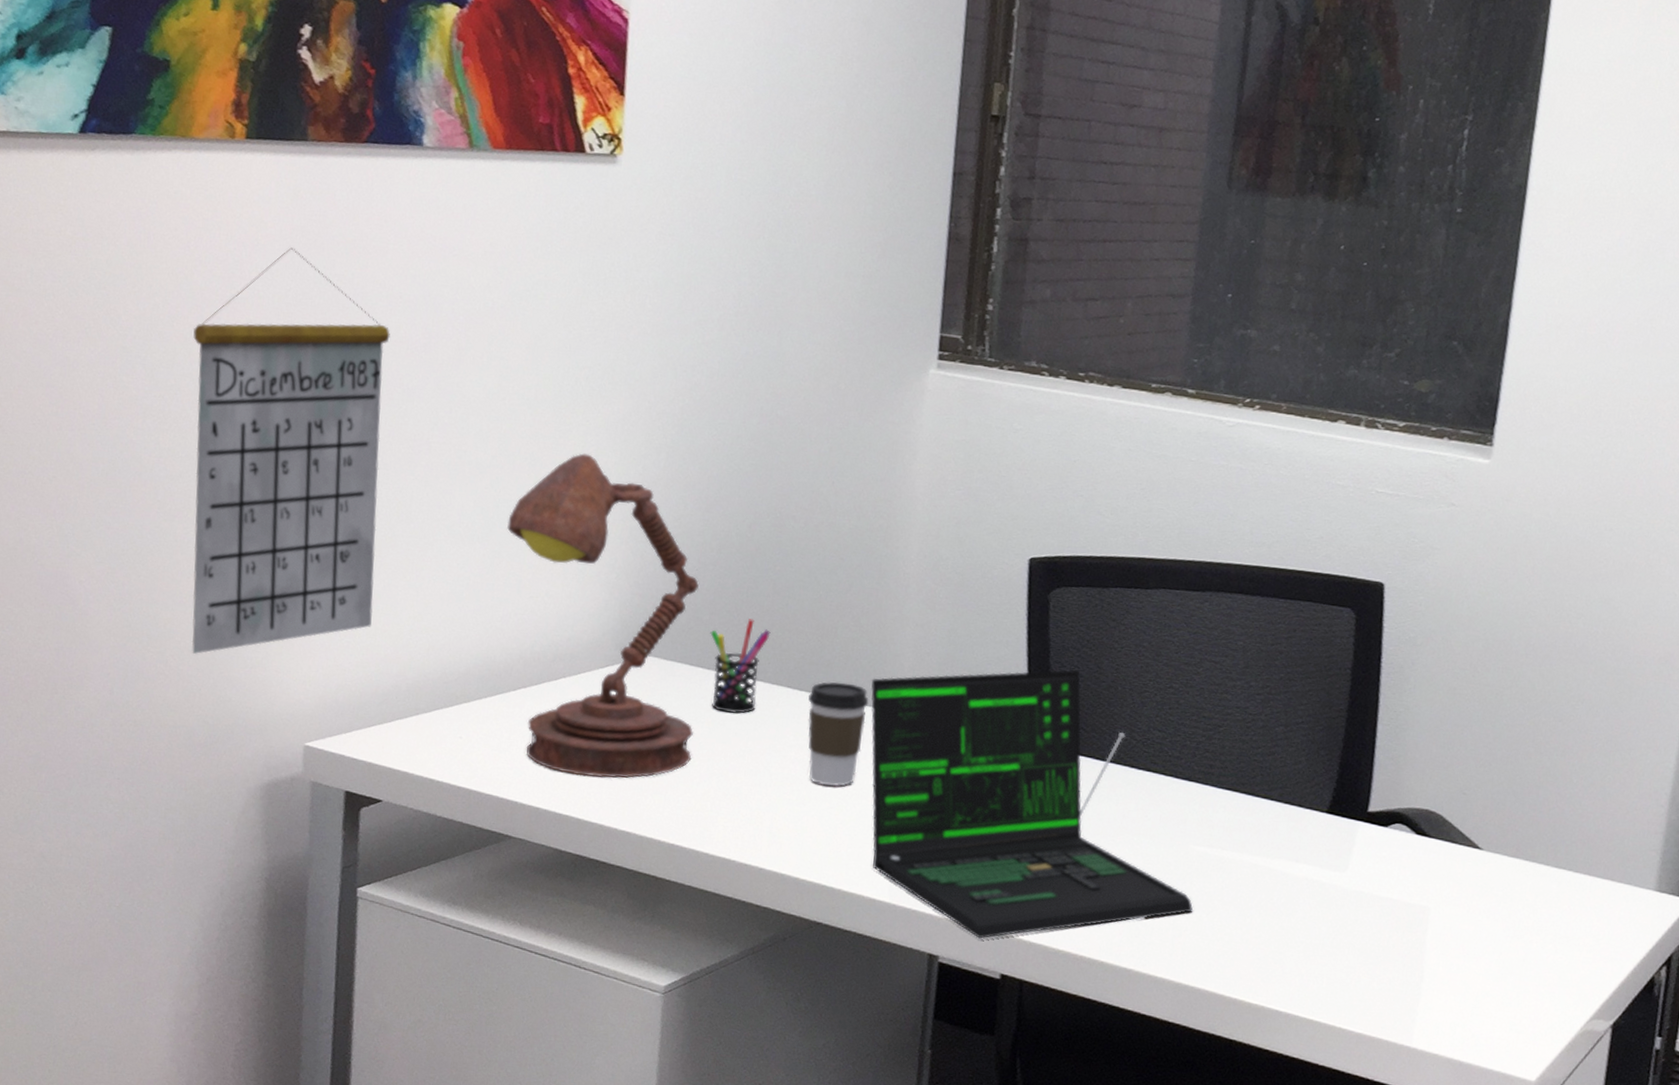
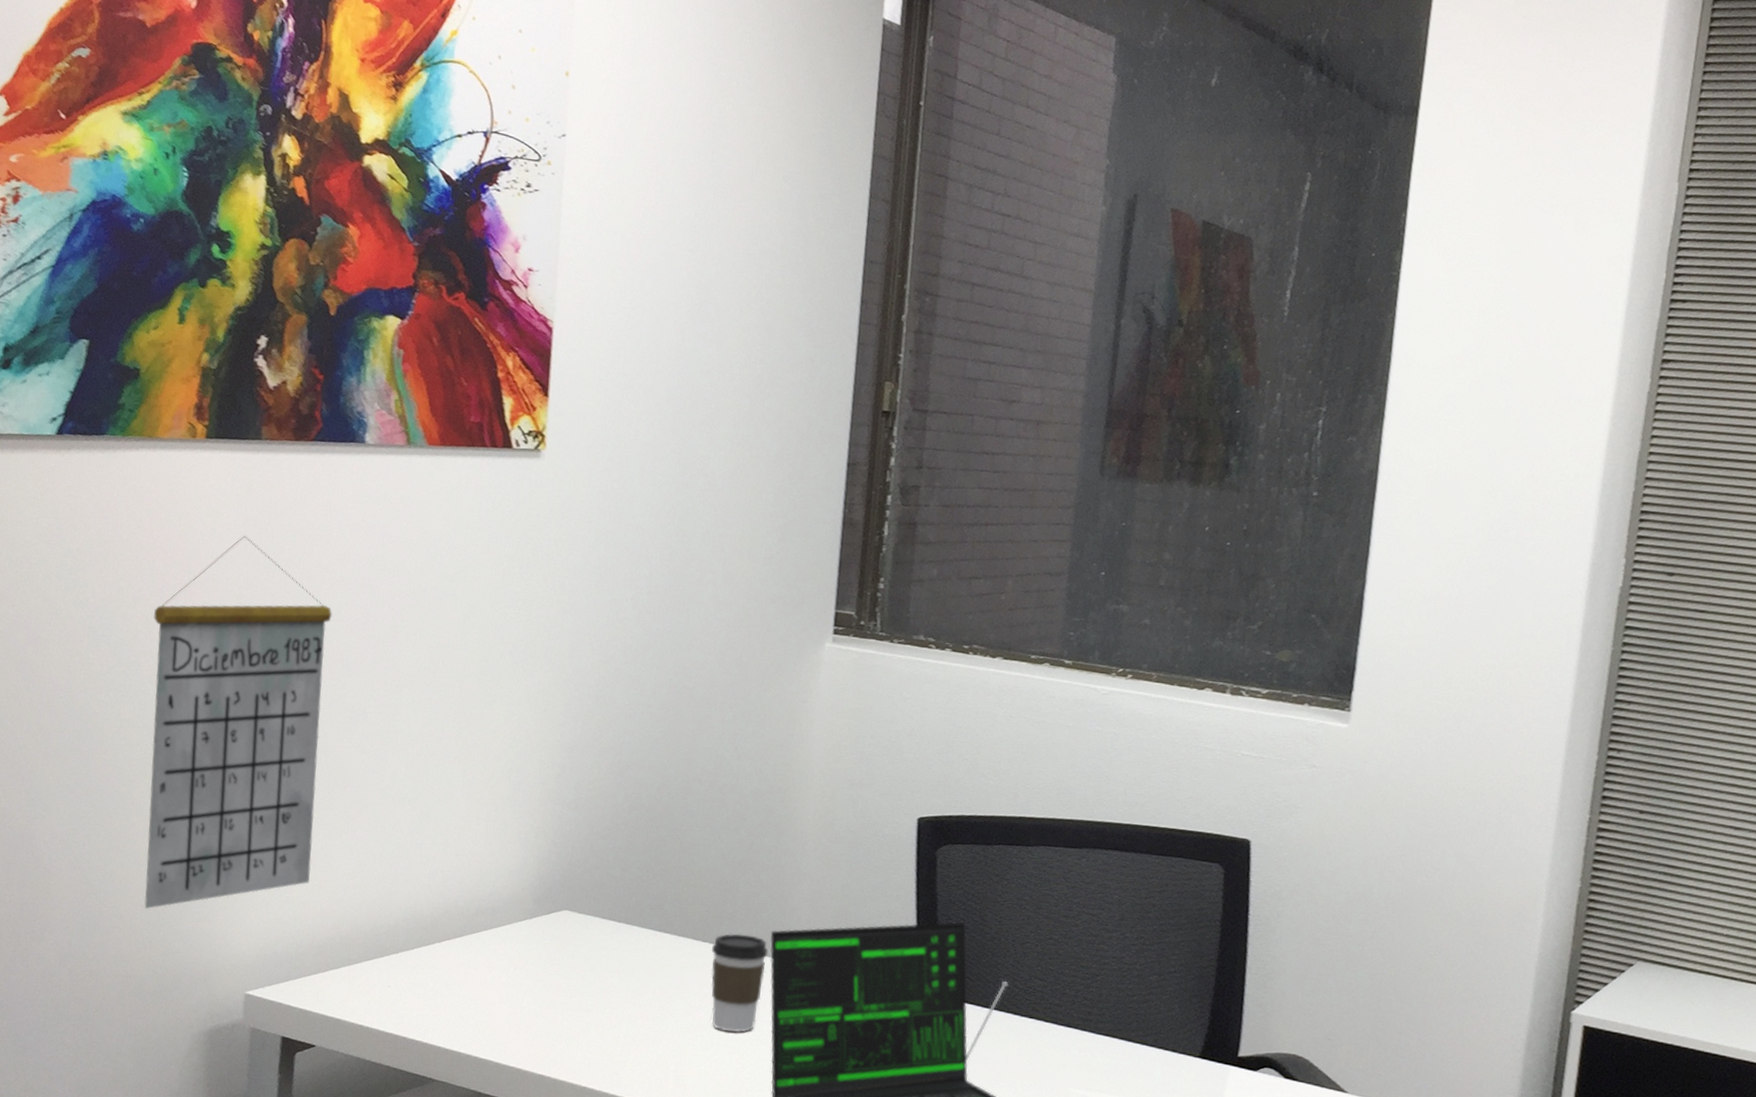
desk lamp: present [507,453,699,778] -> none [435,722,611,1025]
pen holder: present [710,619,771,714] -> none [621,875,677,964]

